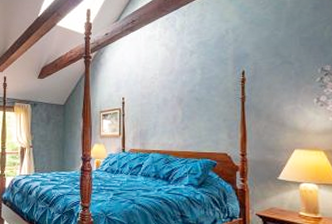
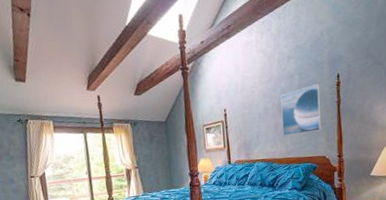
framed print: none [181,79,224,129] -> present [280,83,321,137]

